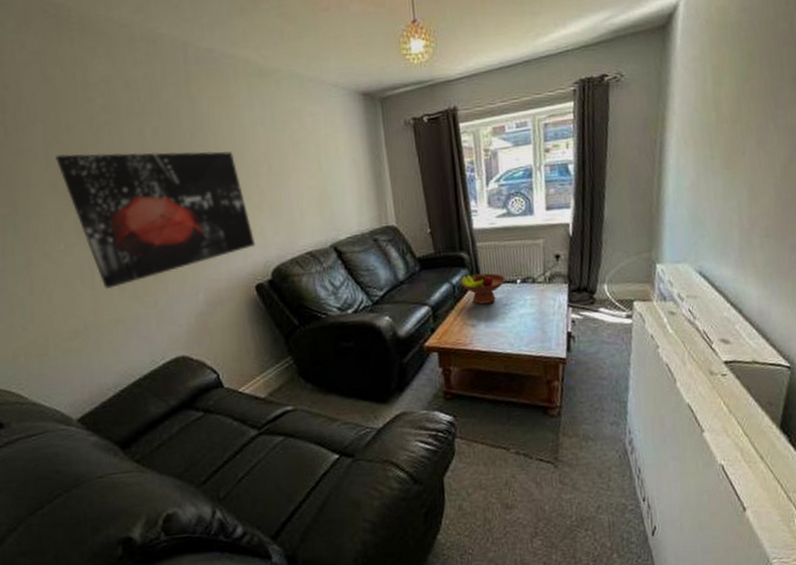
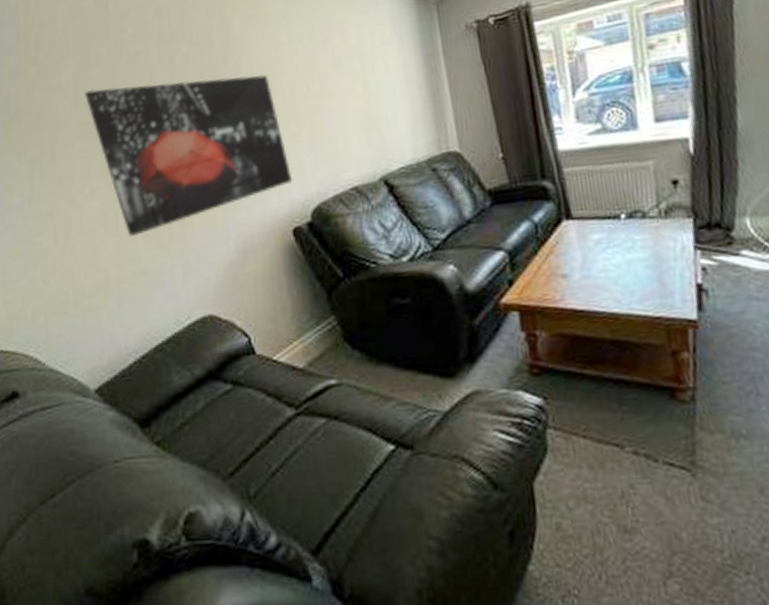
fruit bowl: present [459,273,506,304] -> none [543,206,606,248]

